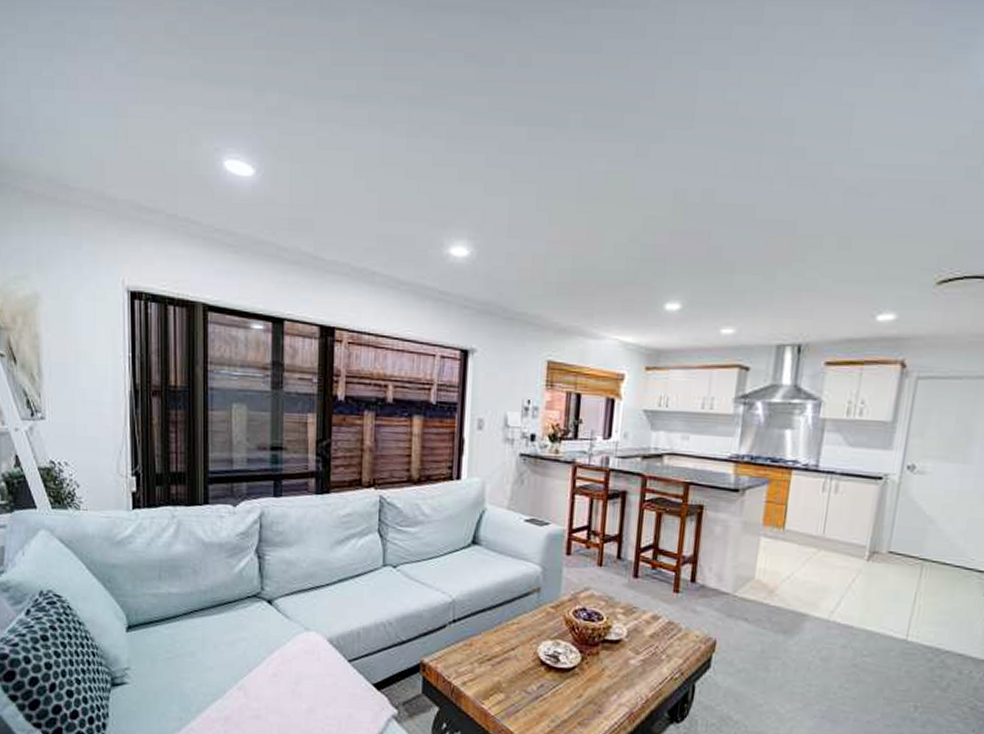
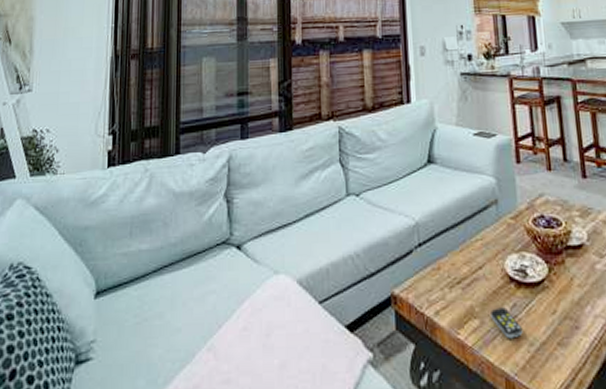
remote control: none [517,686,546,714] -> present [491,307,523,339]

